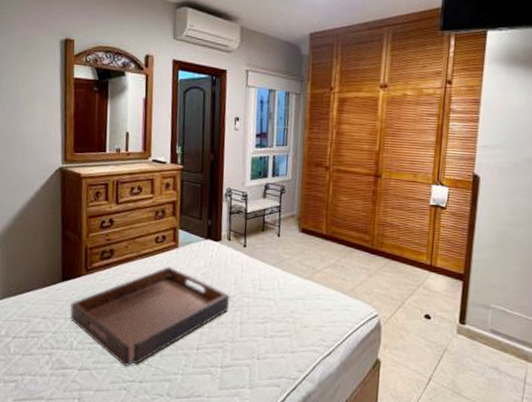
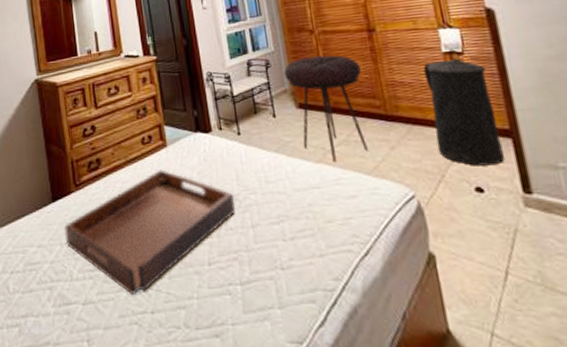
stool: none [295,189,361,280] -> present [283,55,368,161]
trash can: none [405,210,460,300] -> present [423,57,504,166]

